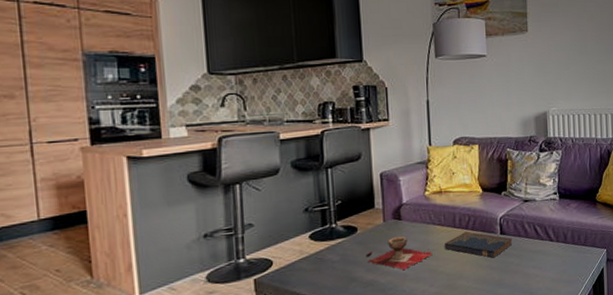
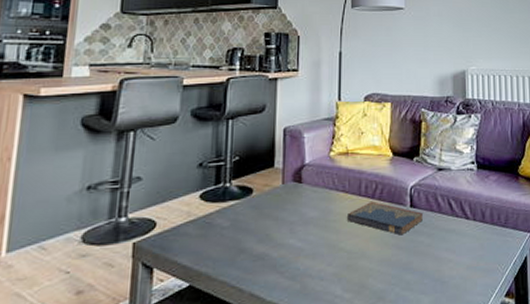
decorative bowl: present [366,236,433,270] -> none [259,202,333,243]

